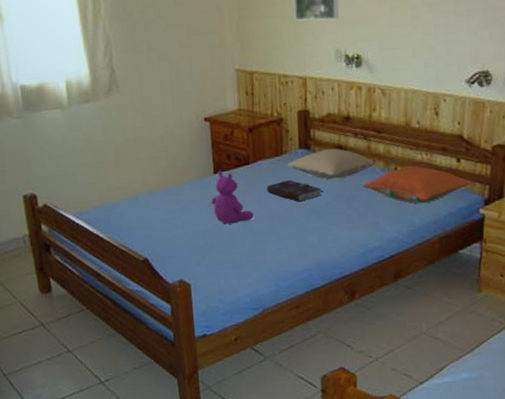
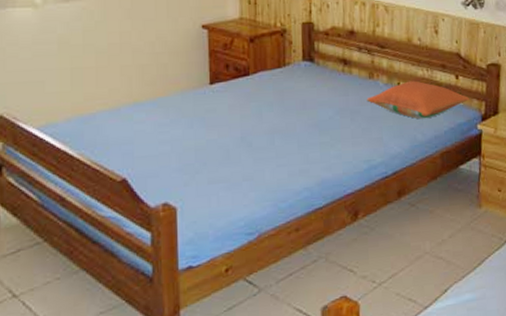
stuffed bear: present [211,170,254,224] -> none [205,81,252,140]
book: present [267,180,322,202] -> none [267,93,325,116]
pillow: present [287,148,375,180] -> none [290,61,378,93]

